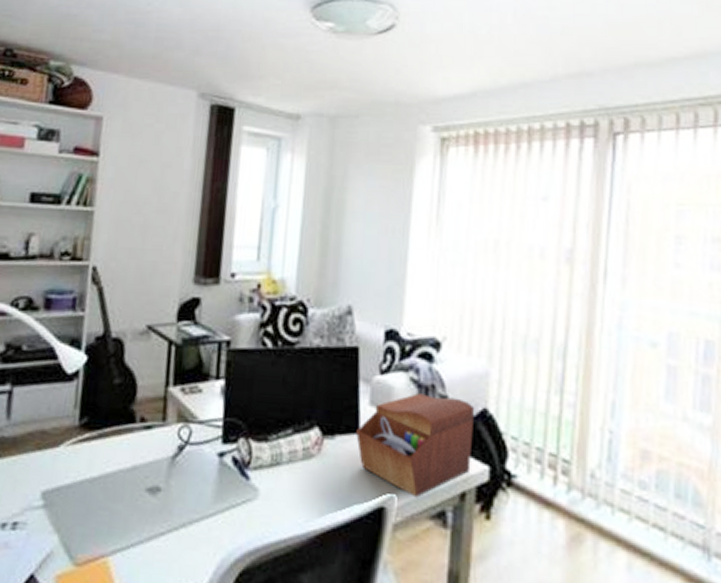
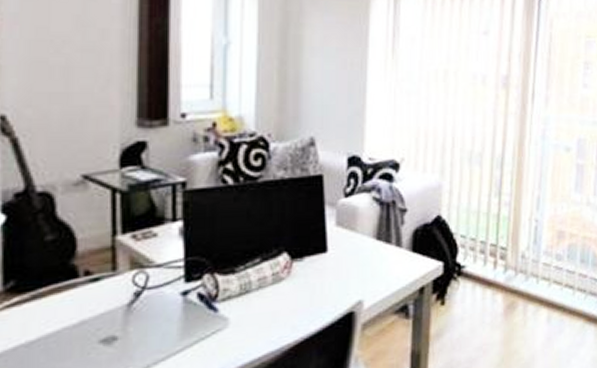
sewing box: present [356,393,475,498] -> none [324,209,430,299]

